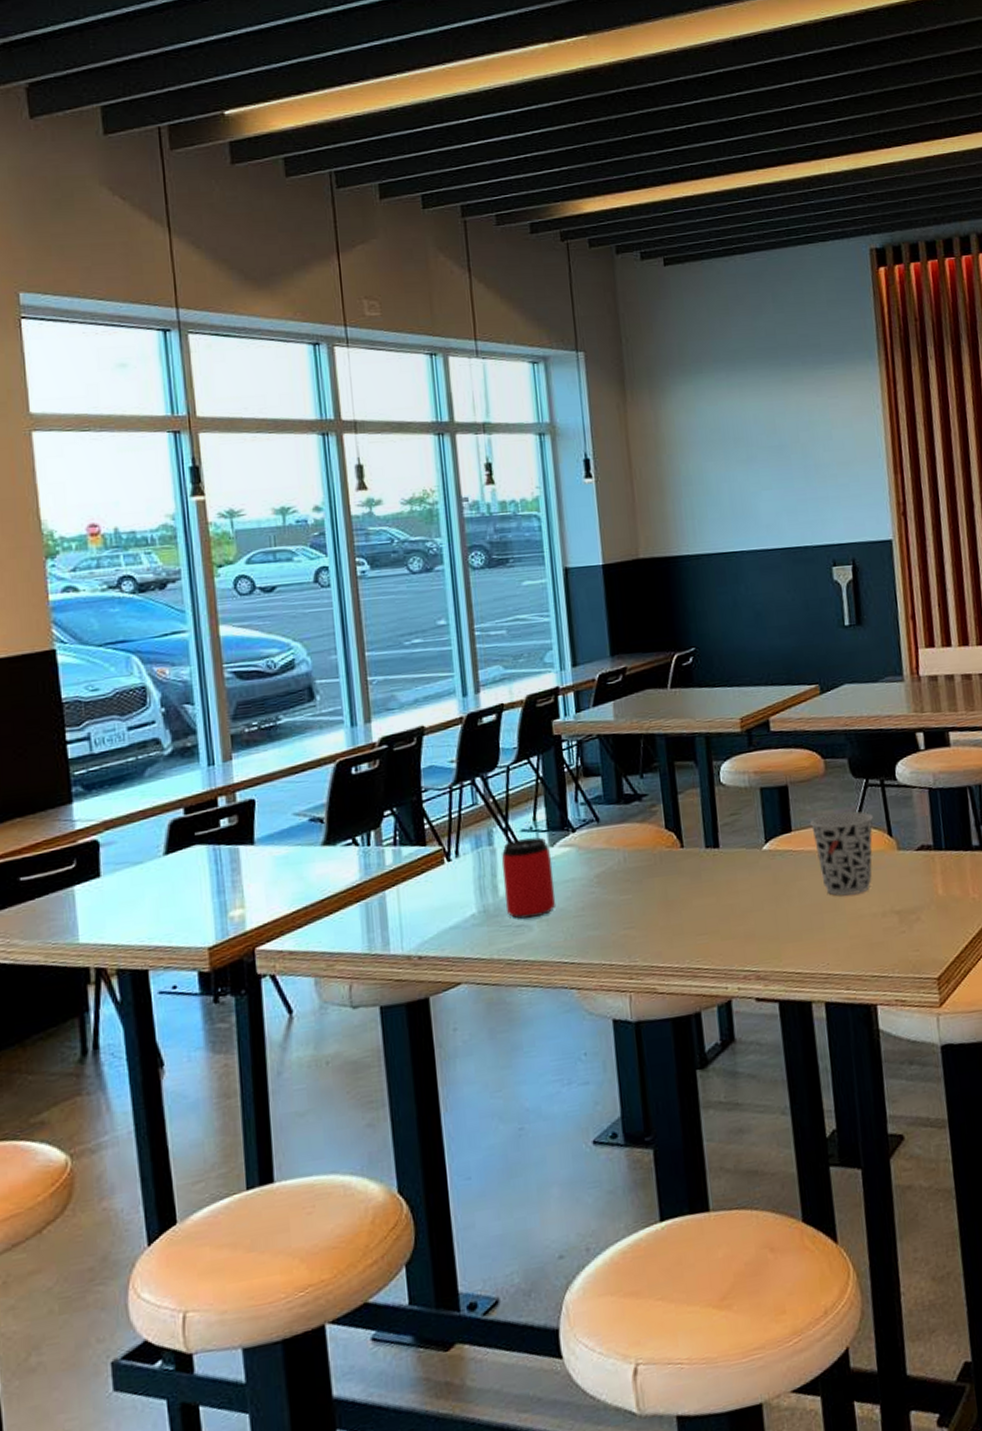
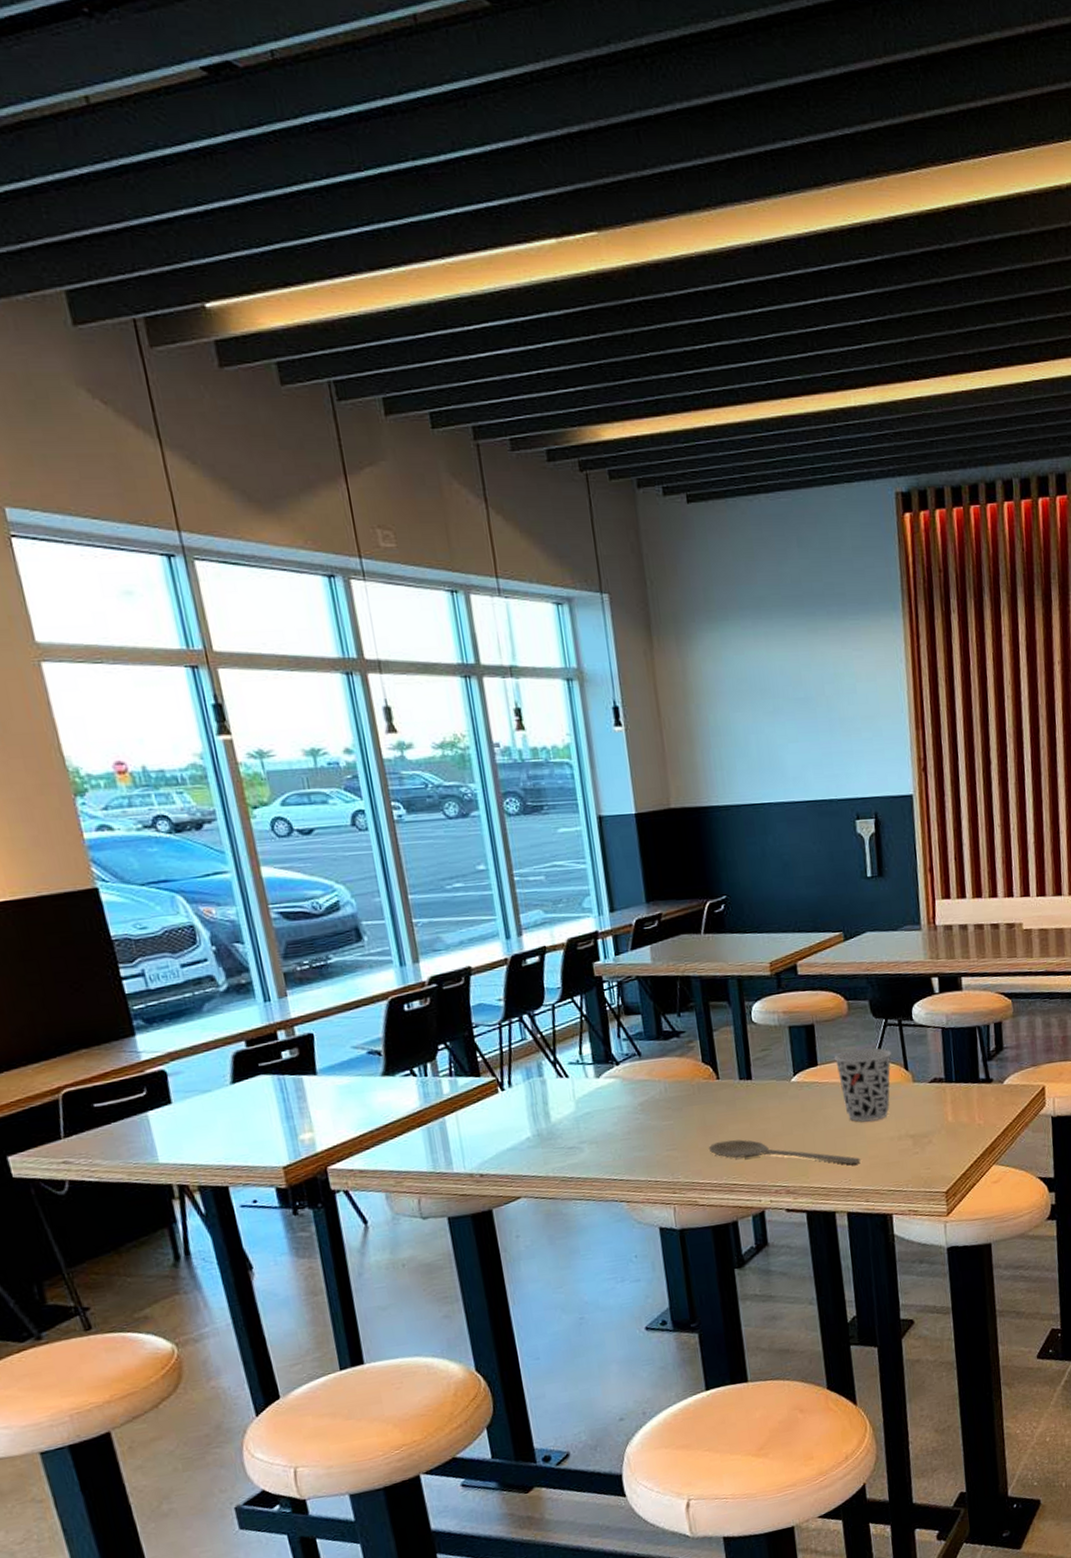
can: present [501,837,556,919] -> none [551,1069,604,1142]
wooden spoon: none [670,916,839,946] -> present [708,1139,860,1165]

